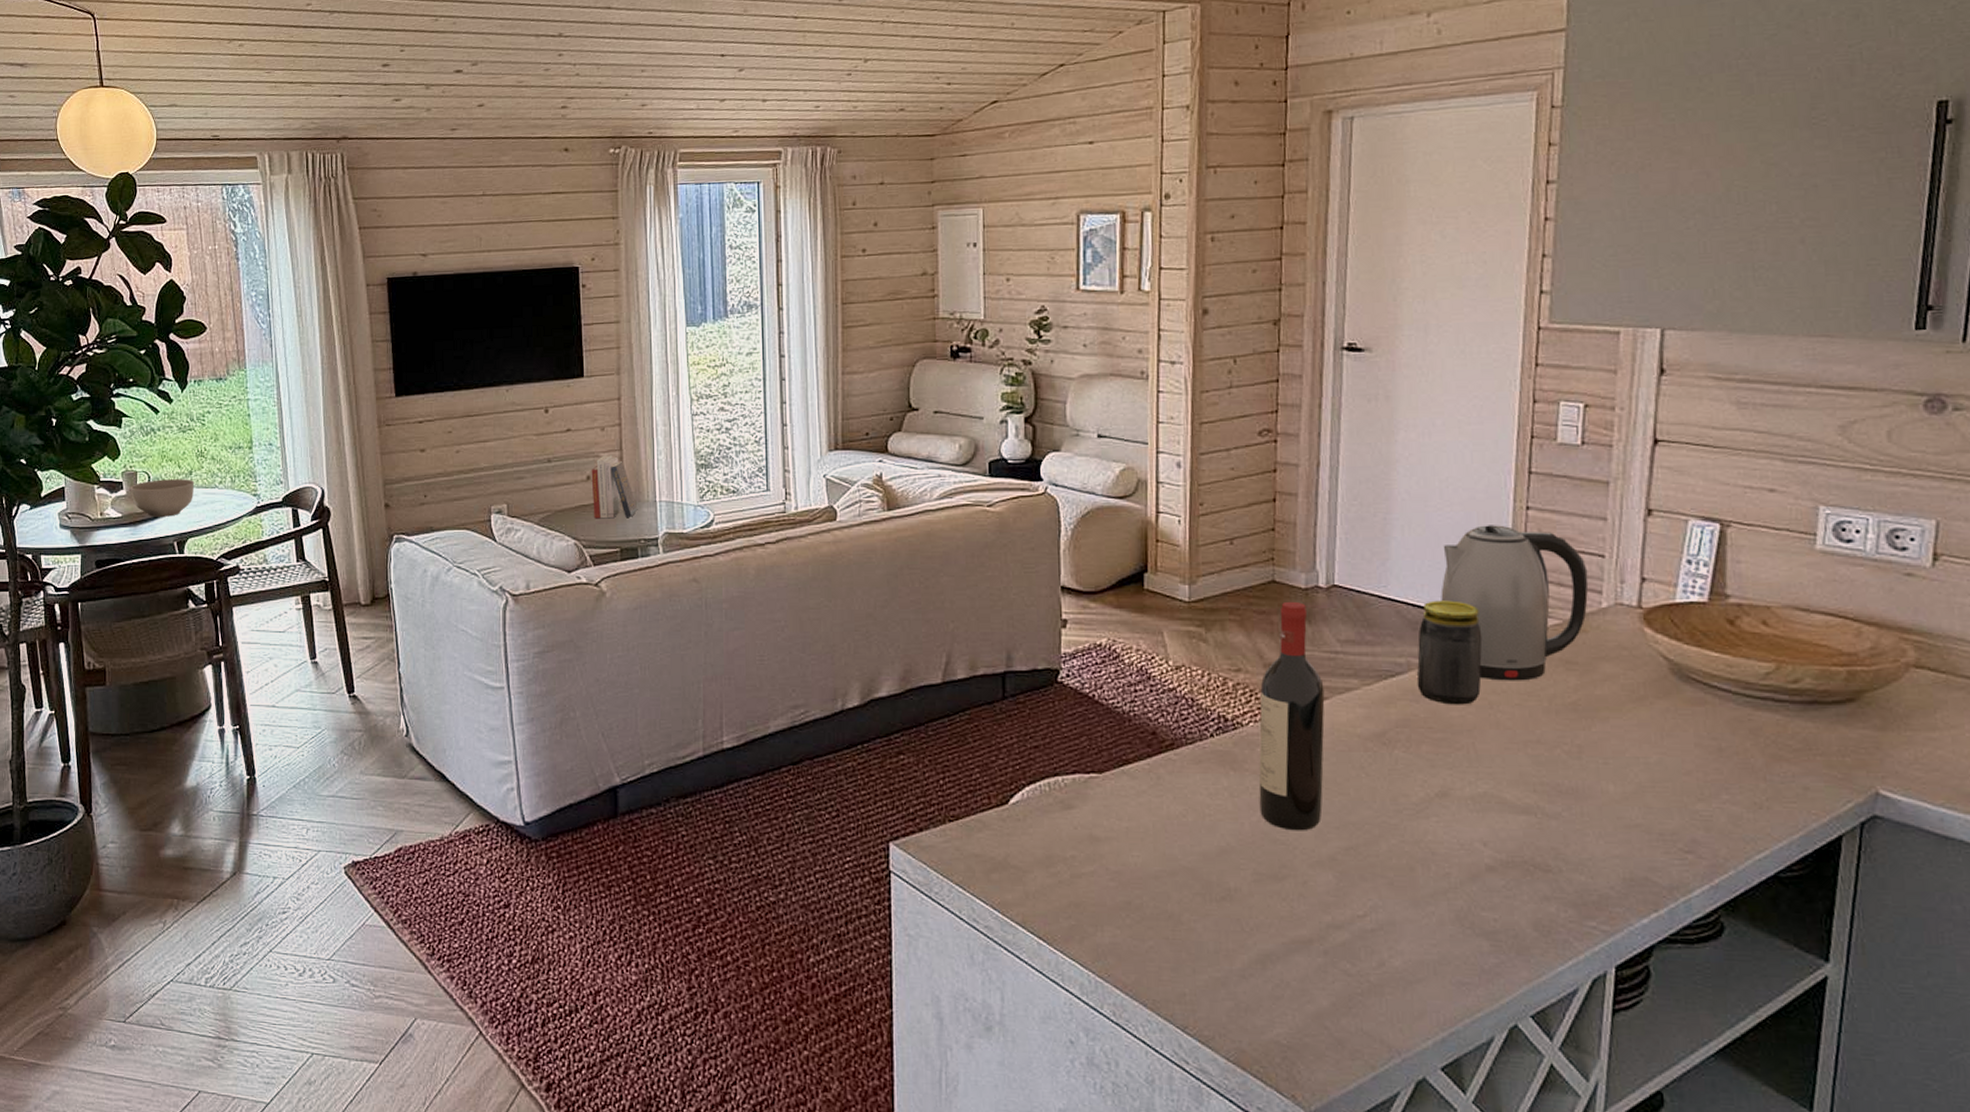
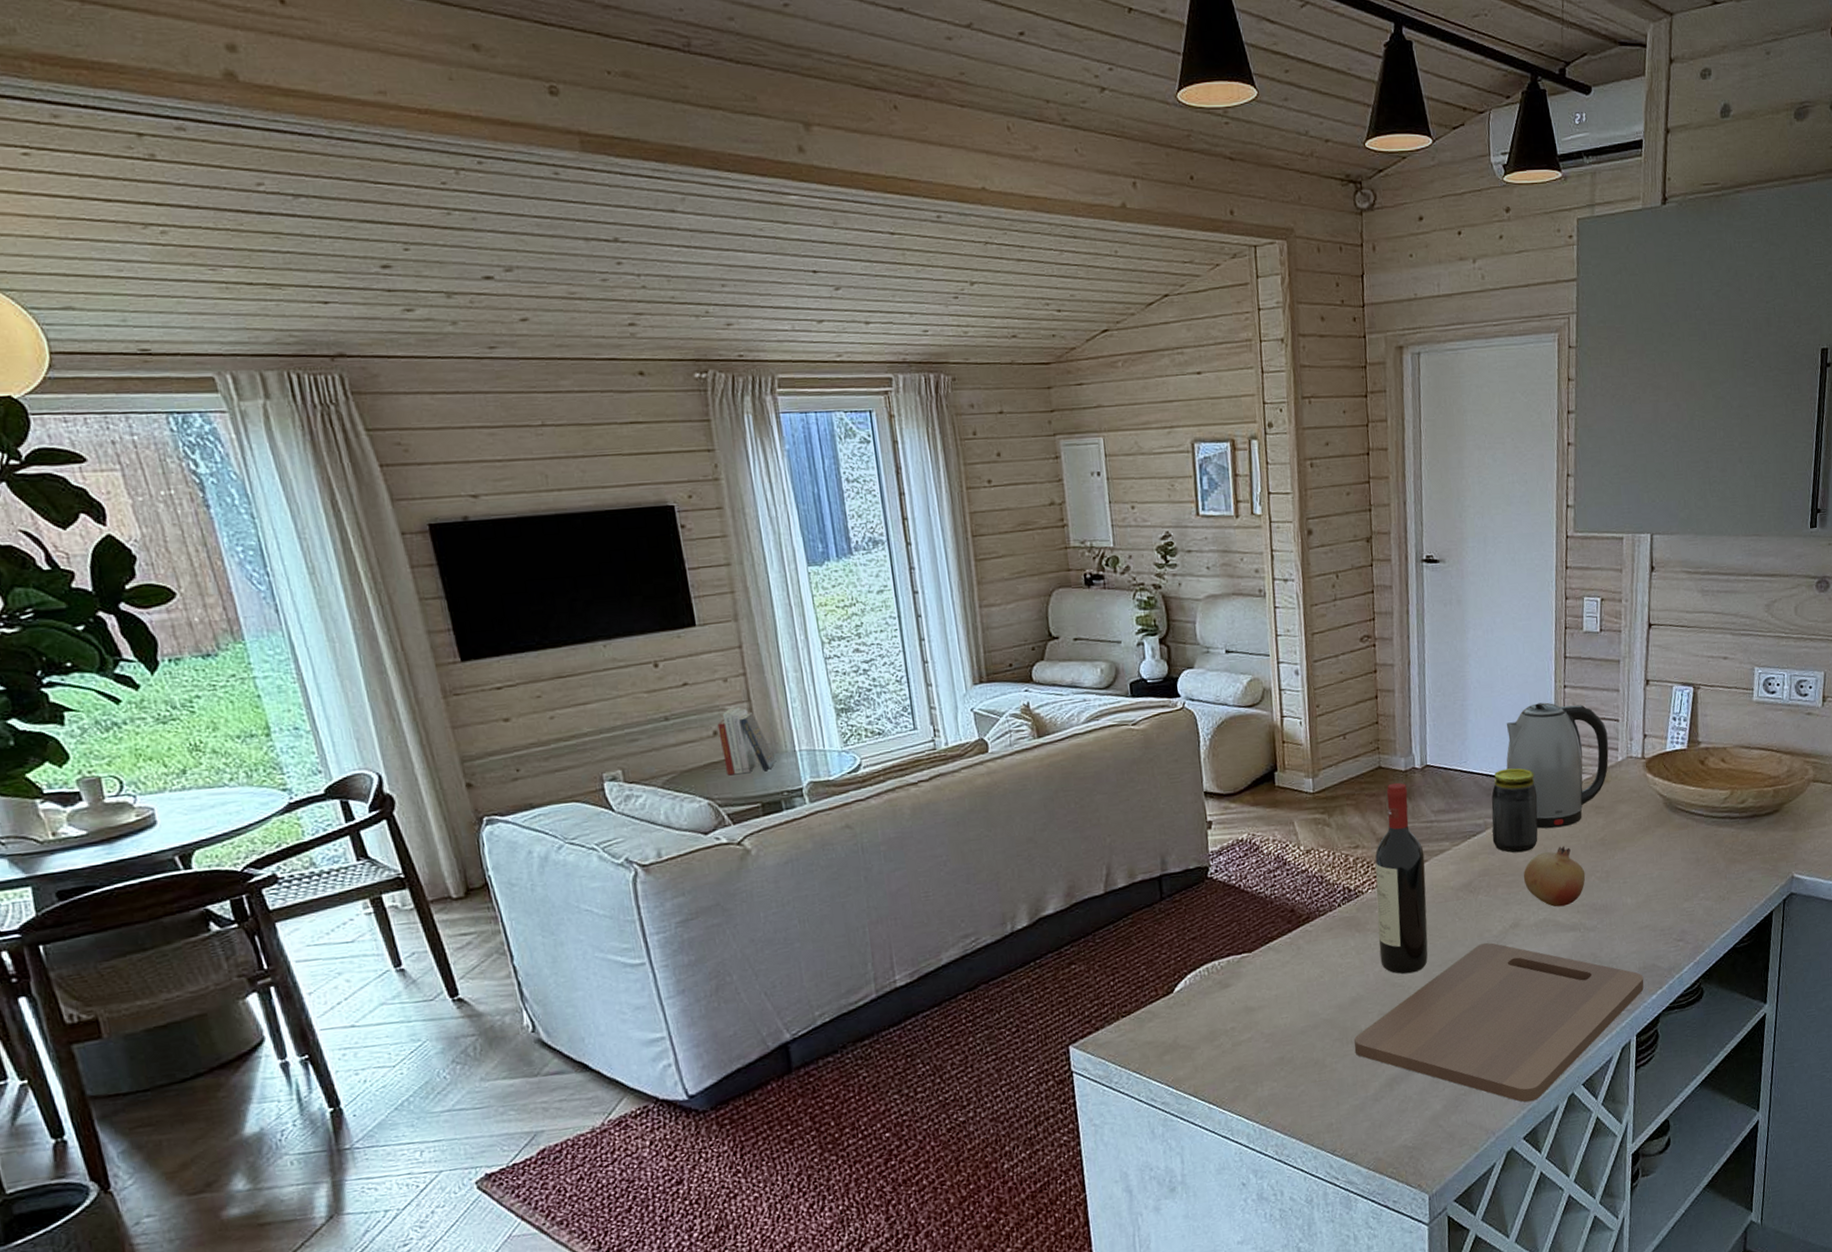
bowl: present [130,479,195,517] -> none [93,779,194,830]
cutting board: none [1219,809,1631,1024] -> present [1354,942,1644,1102]
fruit: none [1457,704,1547,781] -> present [1523,845,1586,907]

